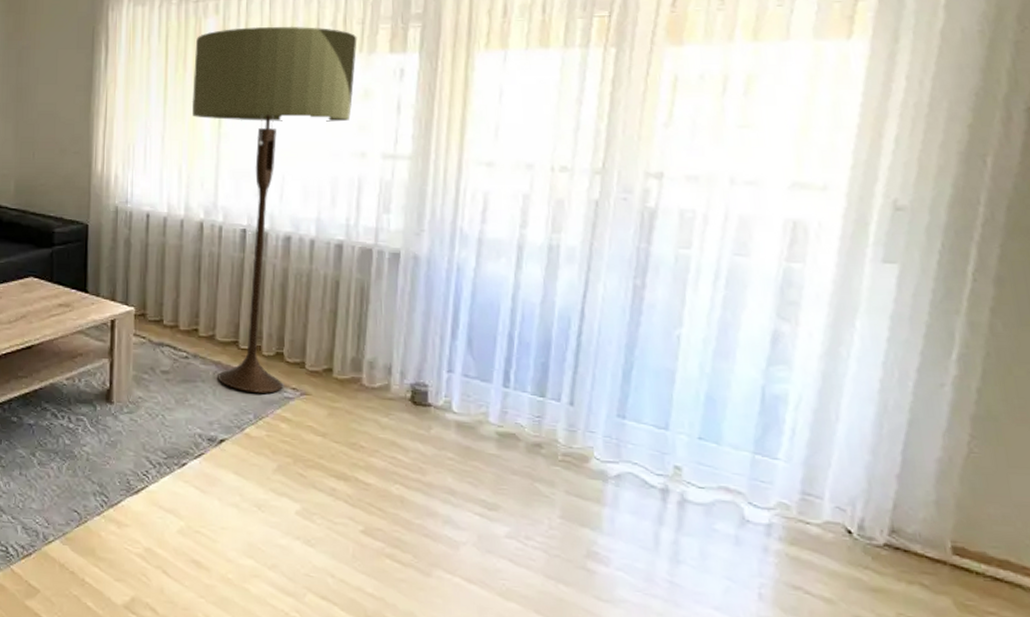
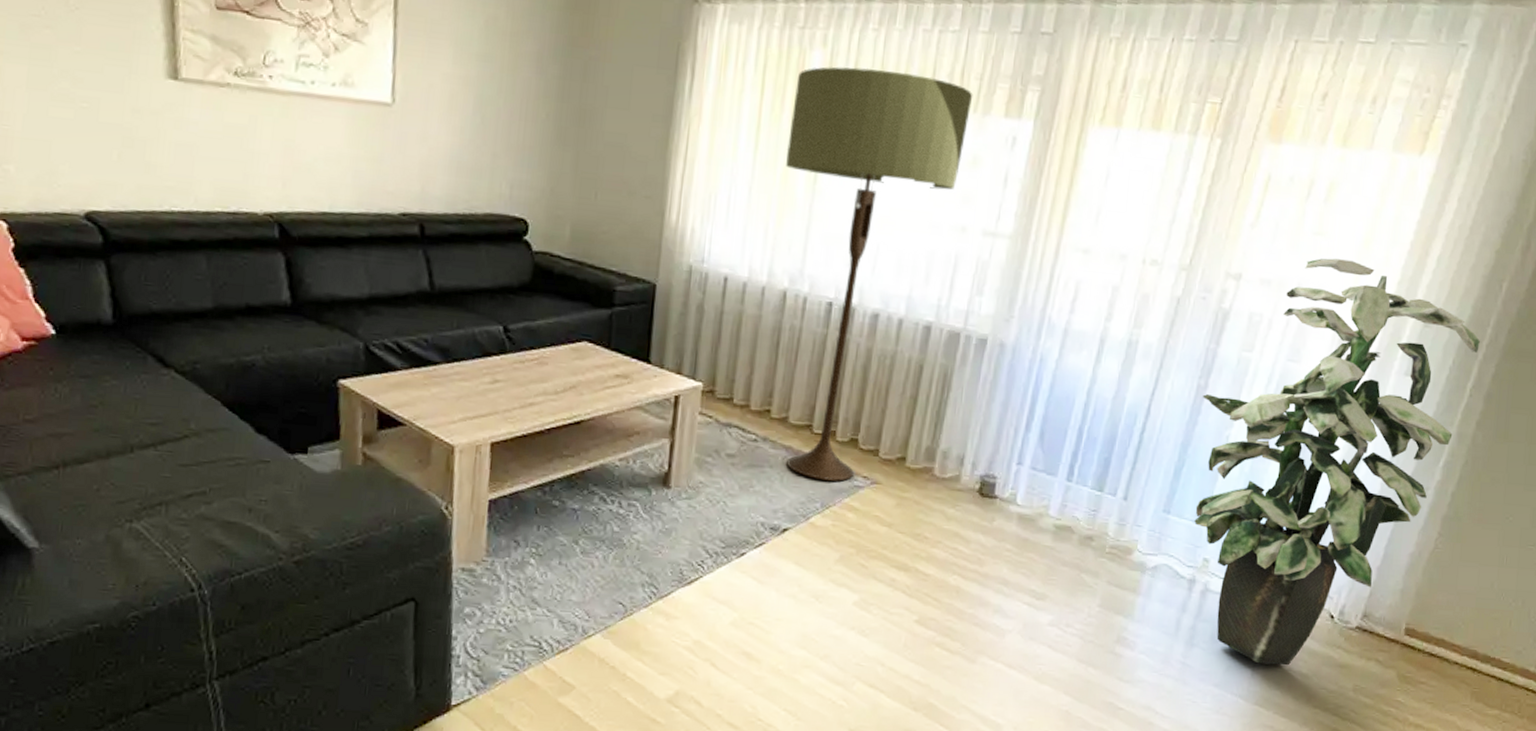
indoor plant: none [641,149,974,588] -> present [1194,258,1481,666]

